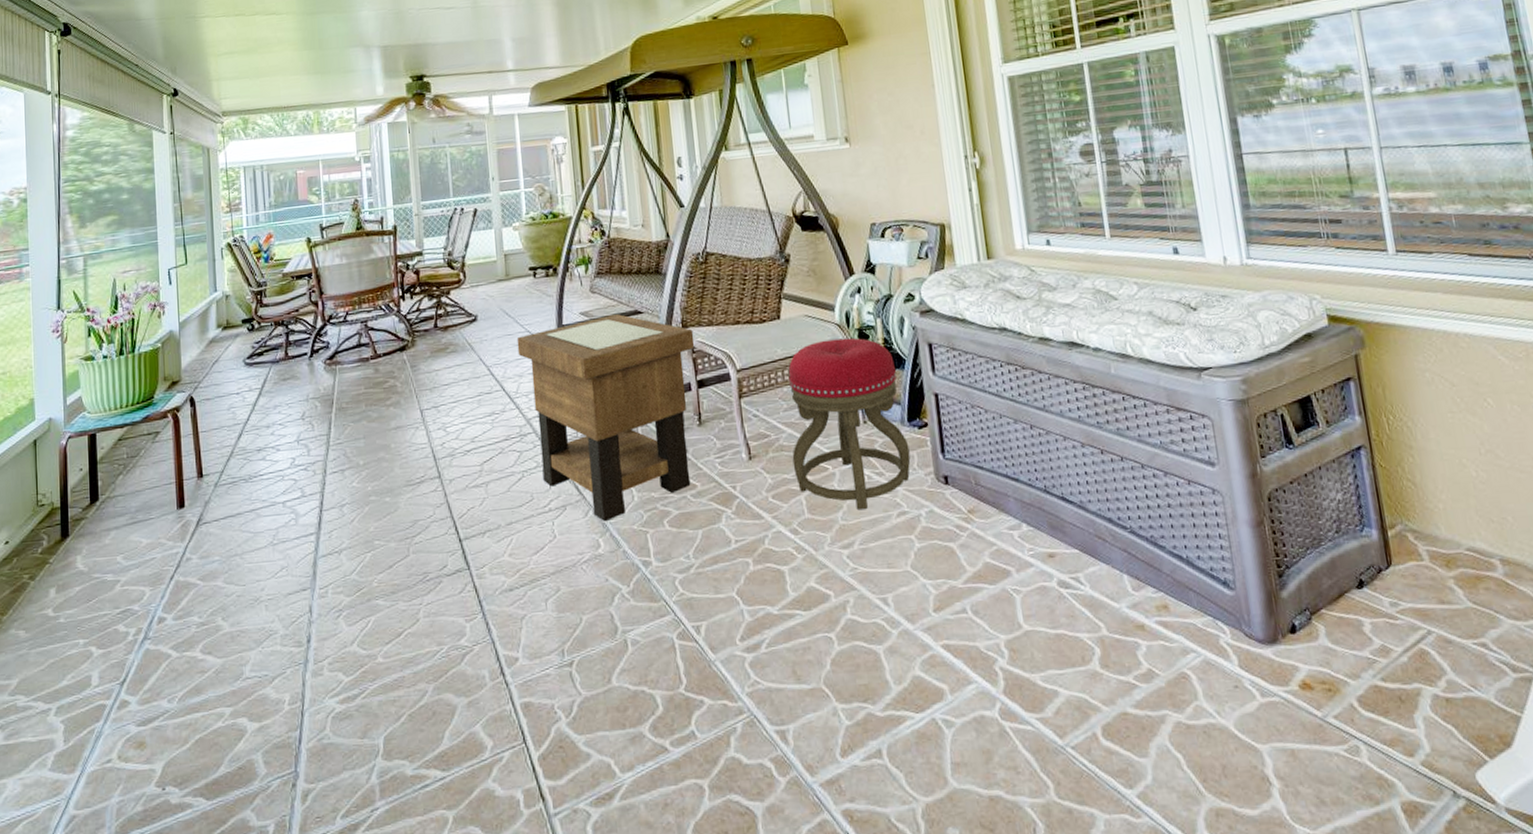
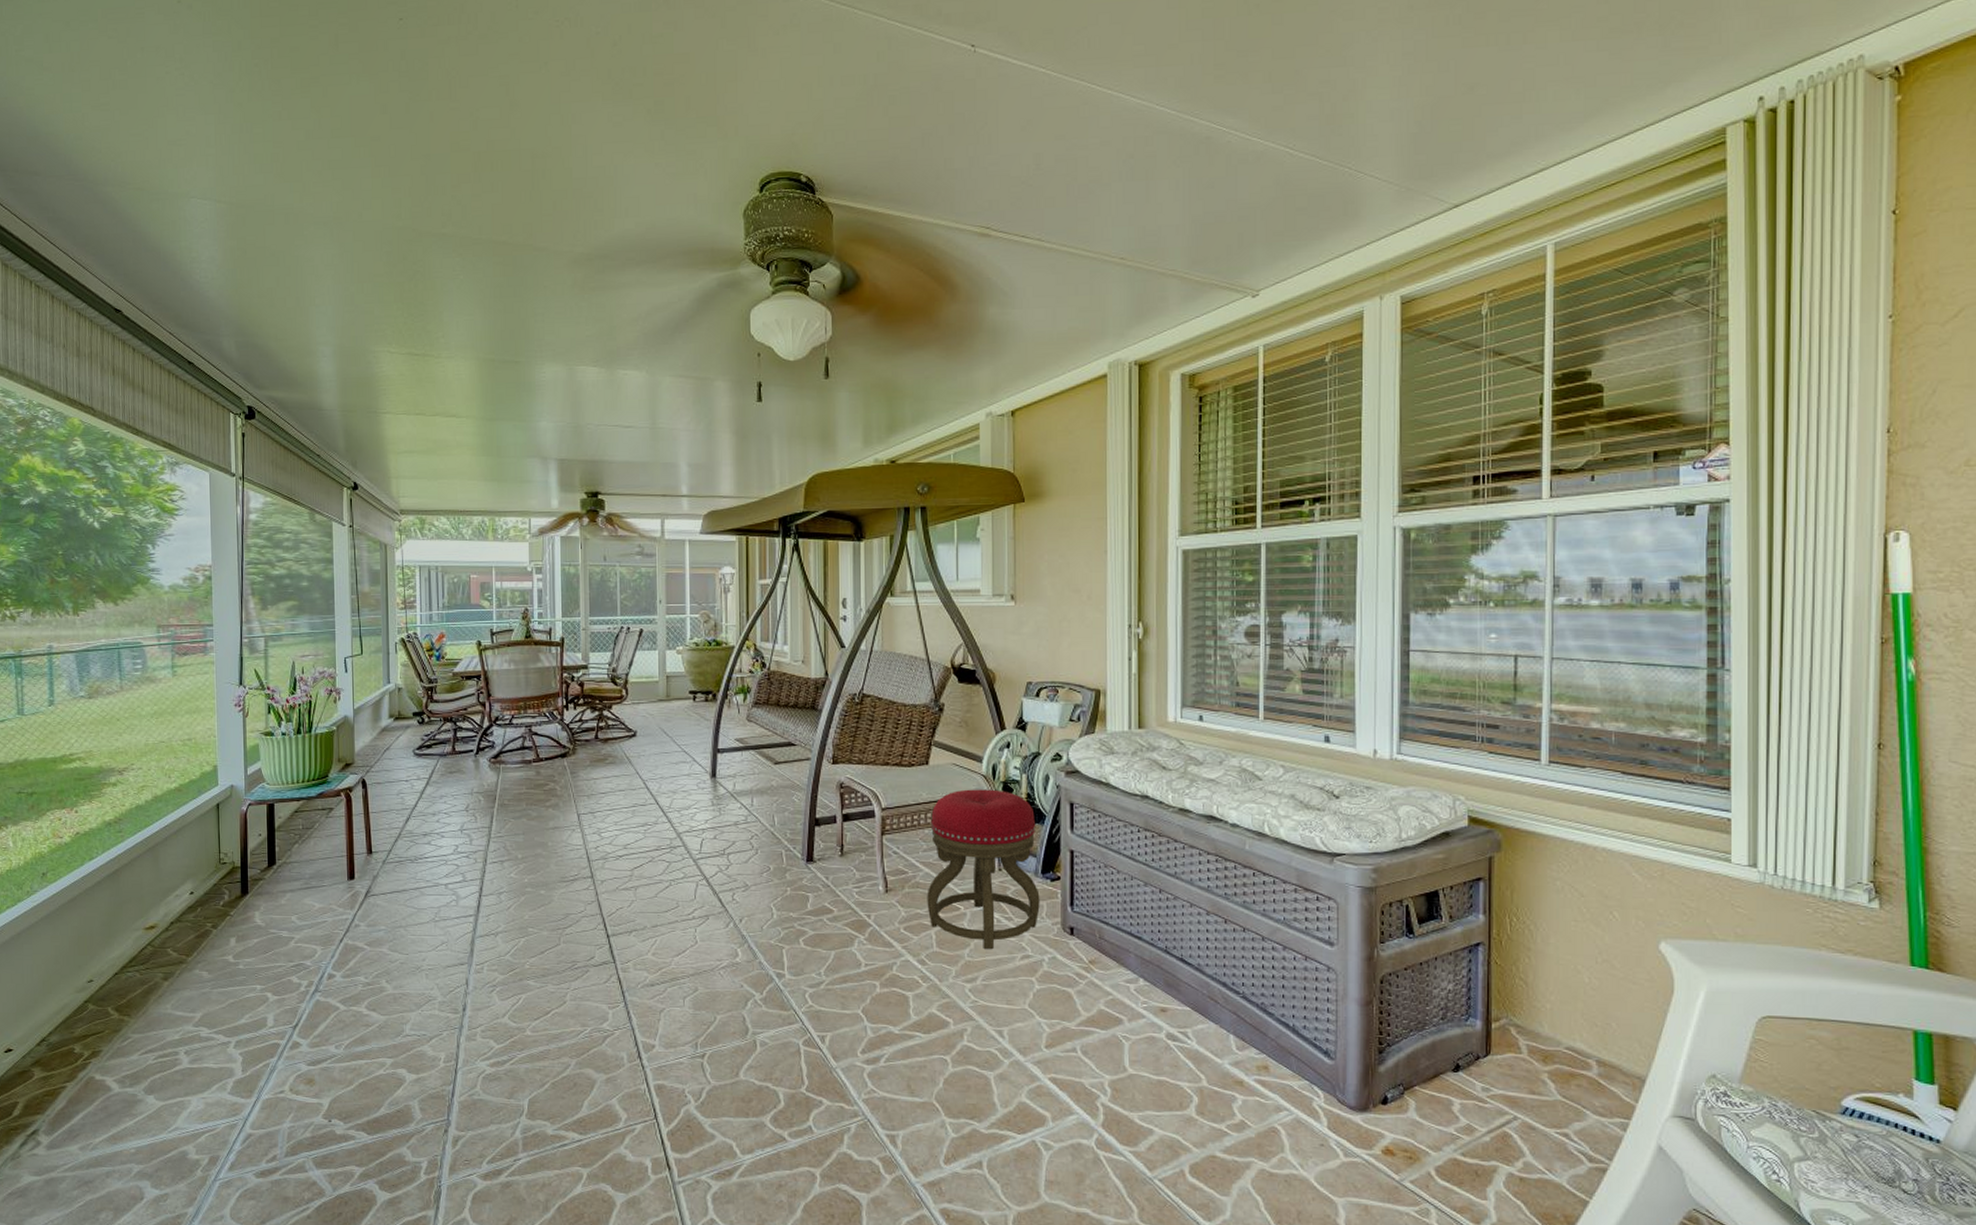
side table: present [516,313,695,522] -> none [673,743,843,935]

